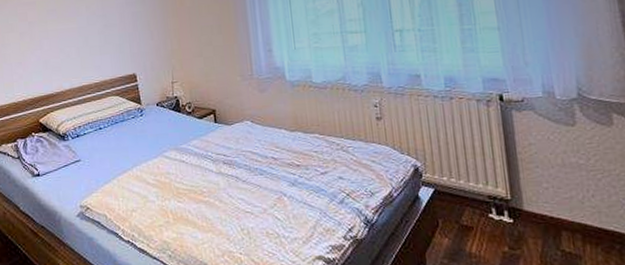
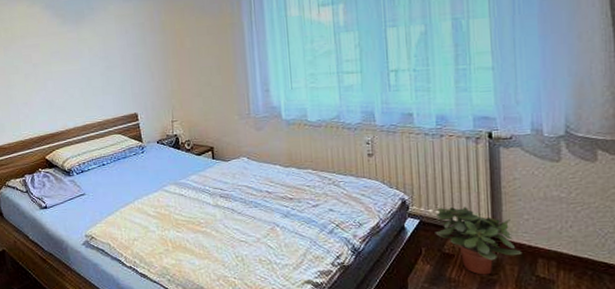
potted plant: none [451,174,545,250] -> present [435,207,523,275]

